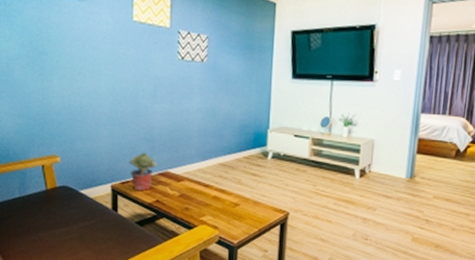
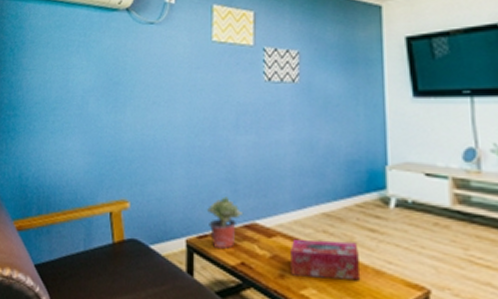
tissue box: none [194,182,244,209] -> present [290,239,361,281]

